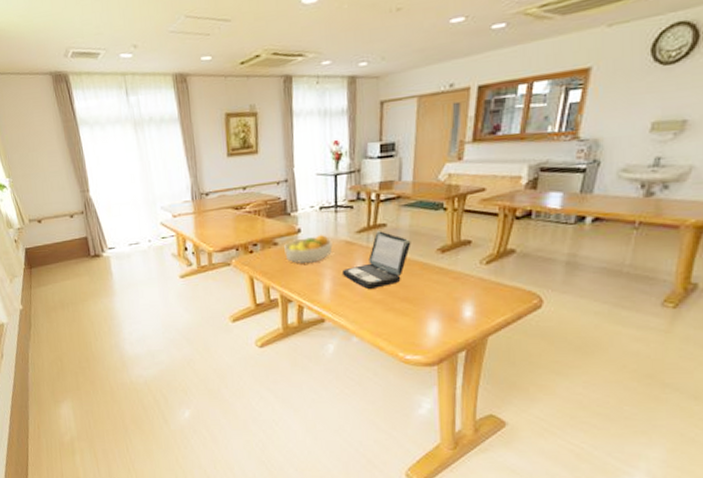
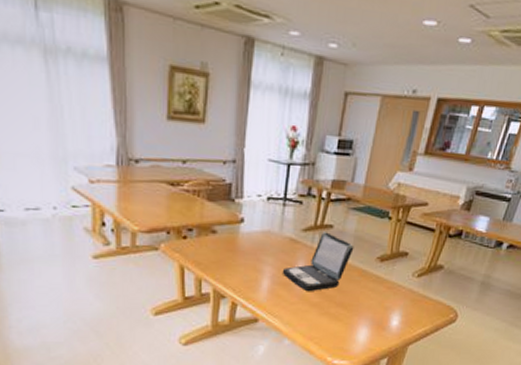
fruit bowl: present [283,234,333,263] -> none [222,227,276,257]

